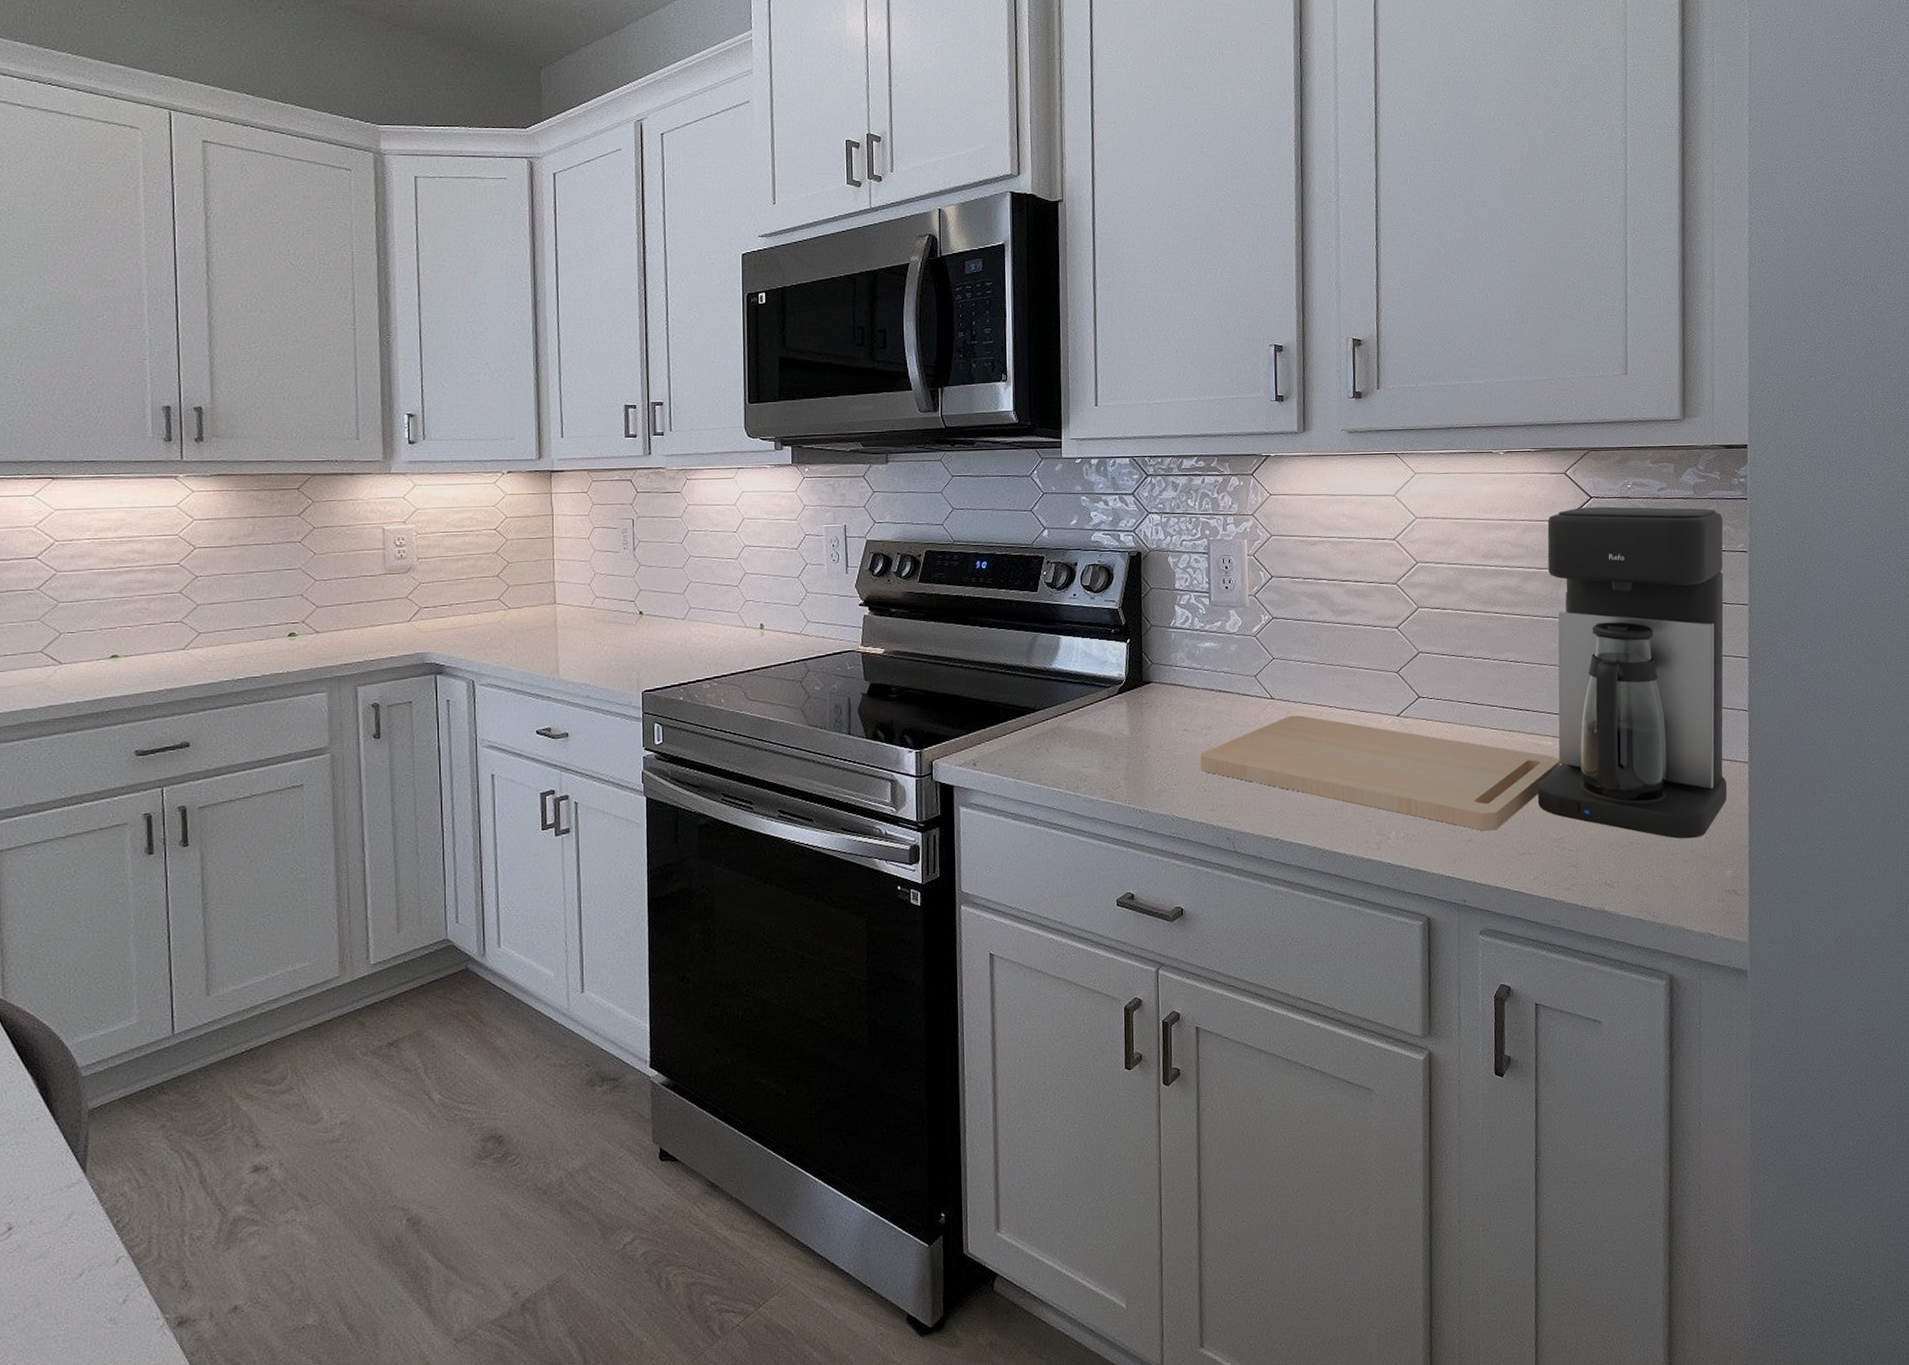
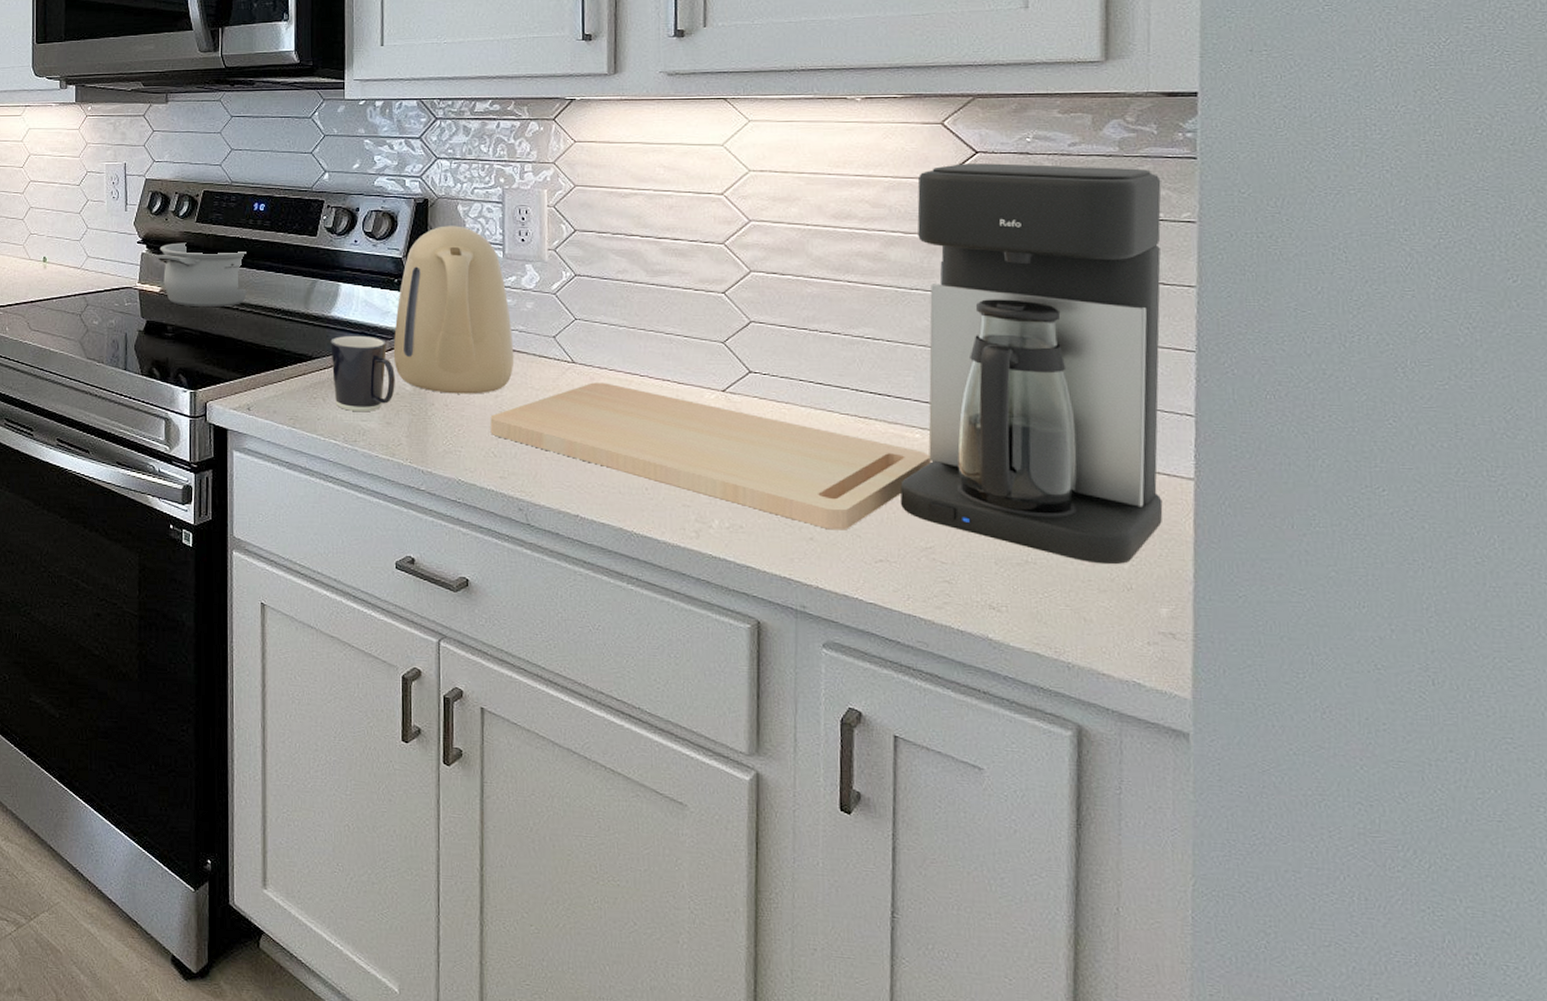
cooking pot: none [880,603,972,667] -> present [157,243,248,308]
mug: none [1052,685,1114,760] -> present [330,335,395,412]
kettle: none [1111,576,1221,735] -> present [393,226,514,394]

